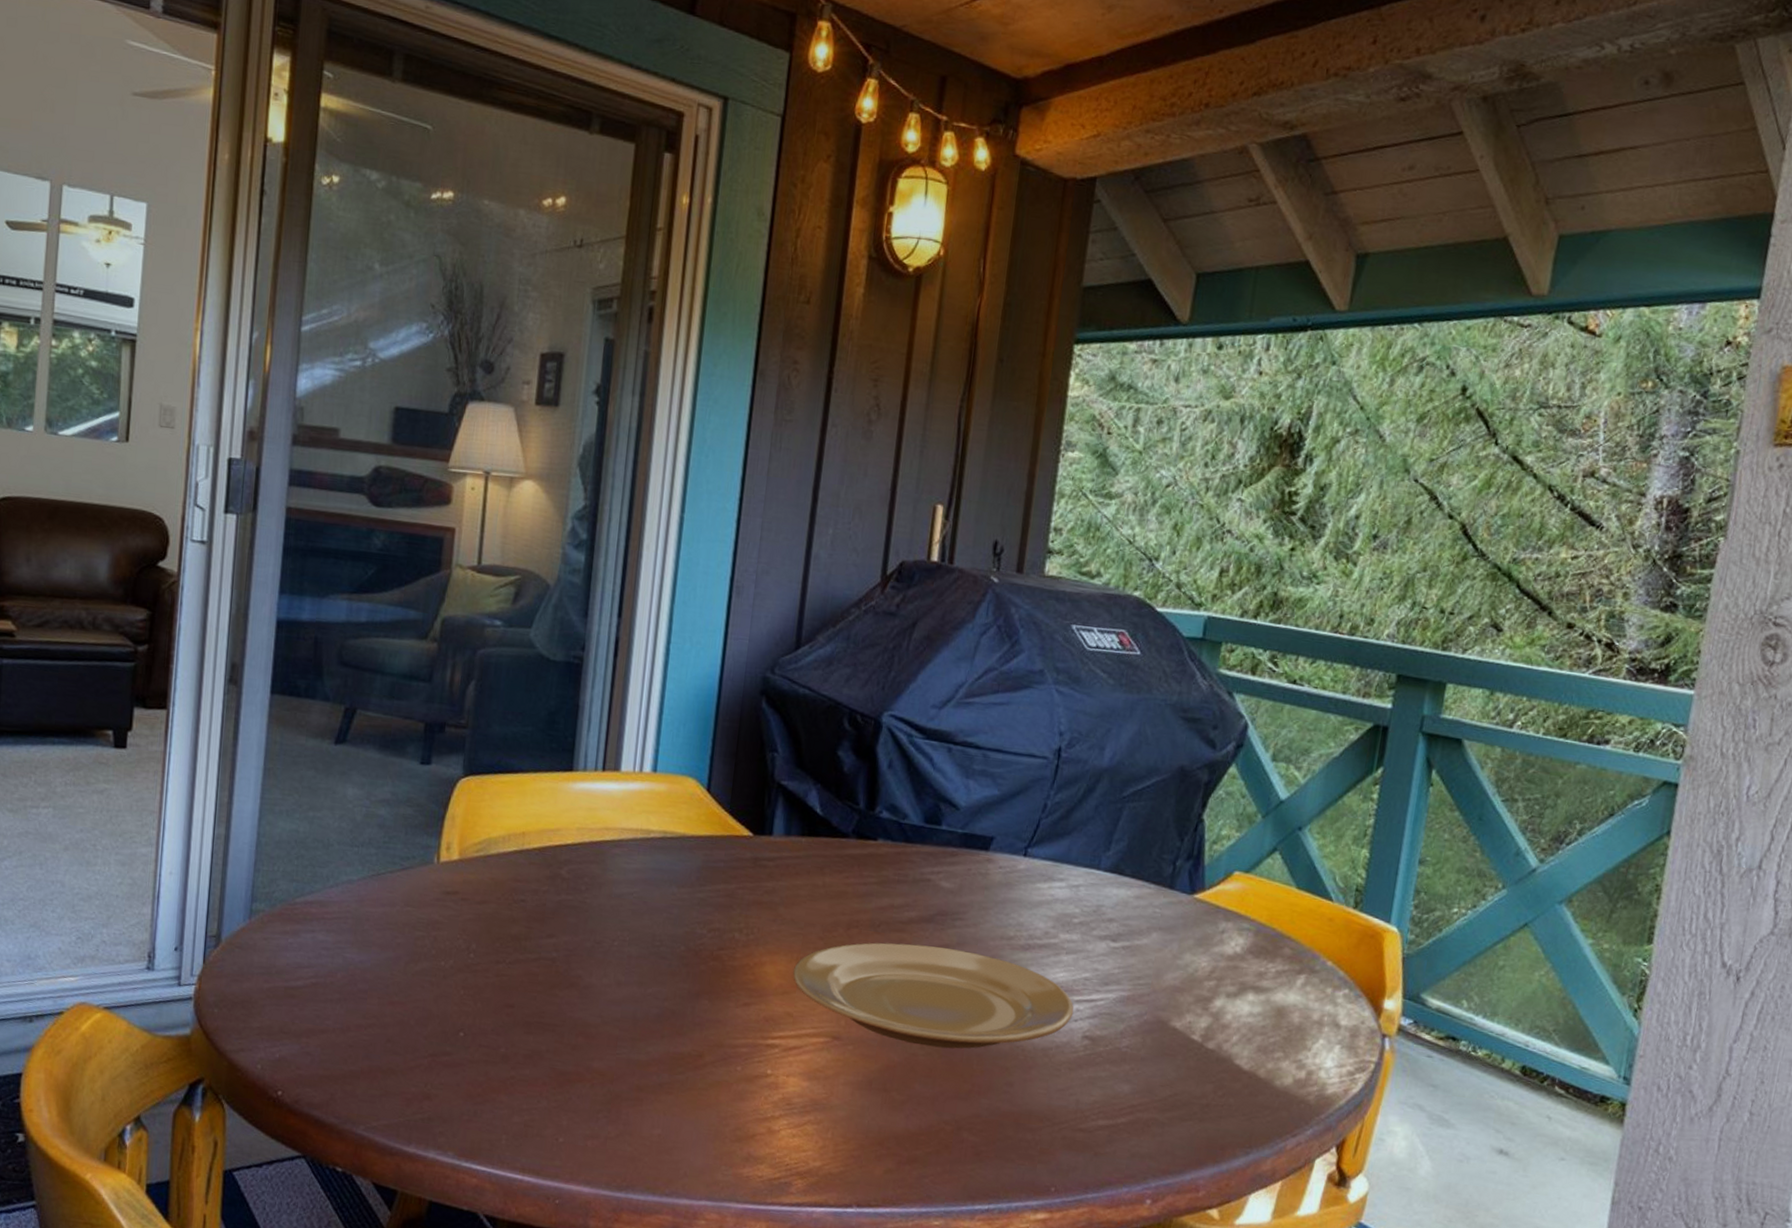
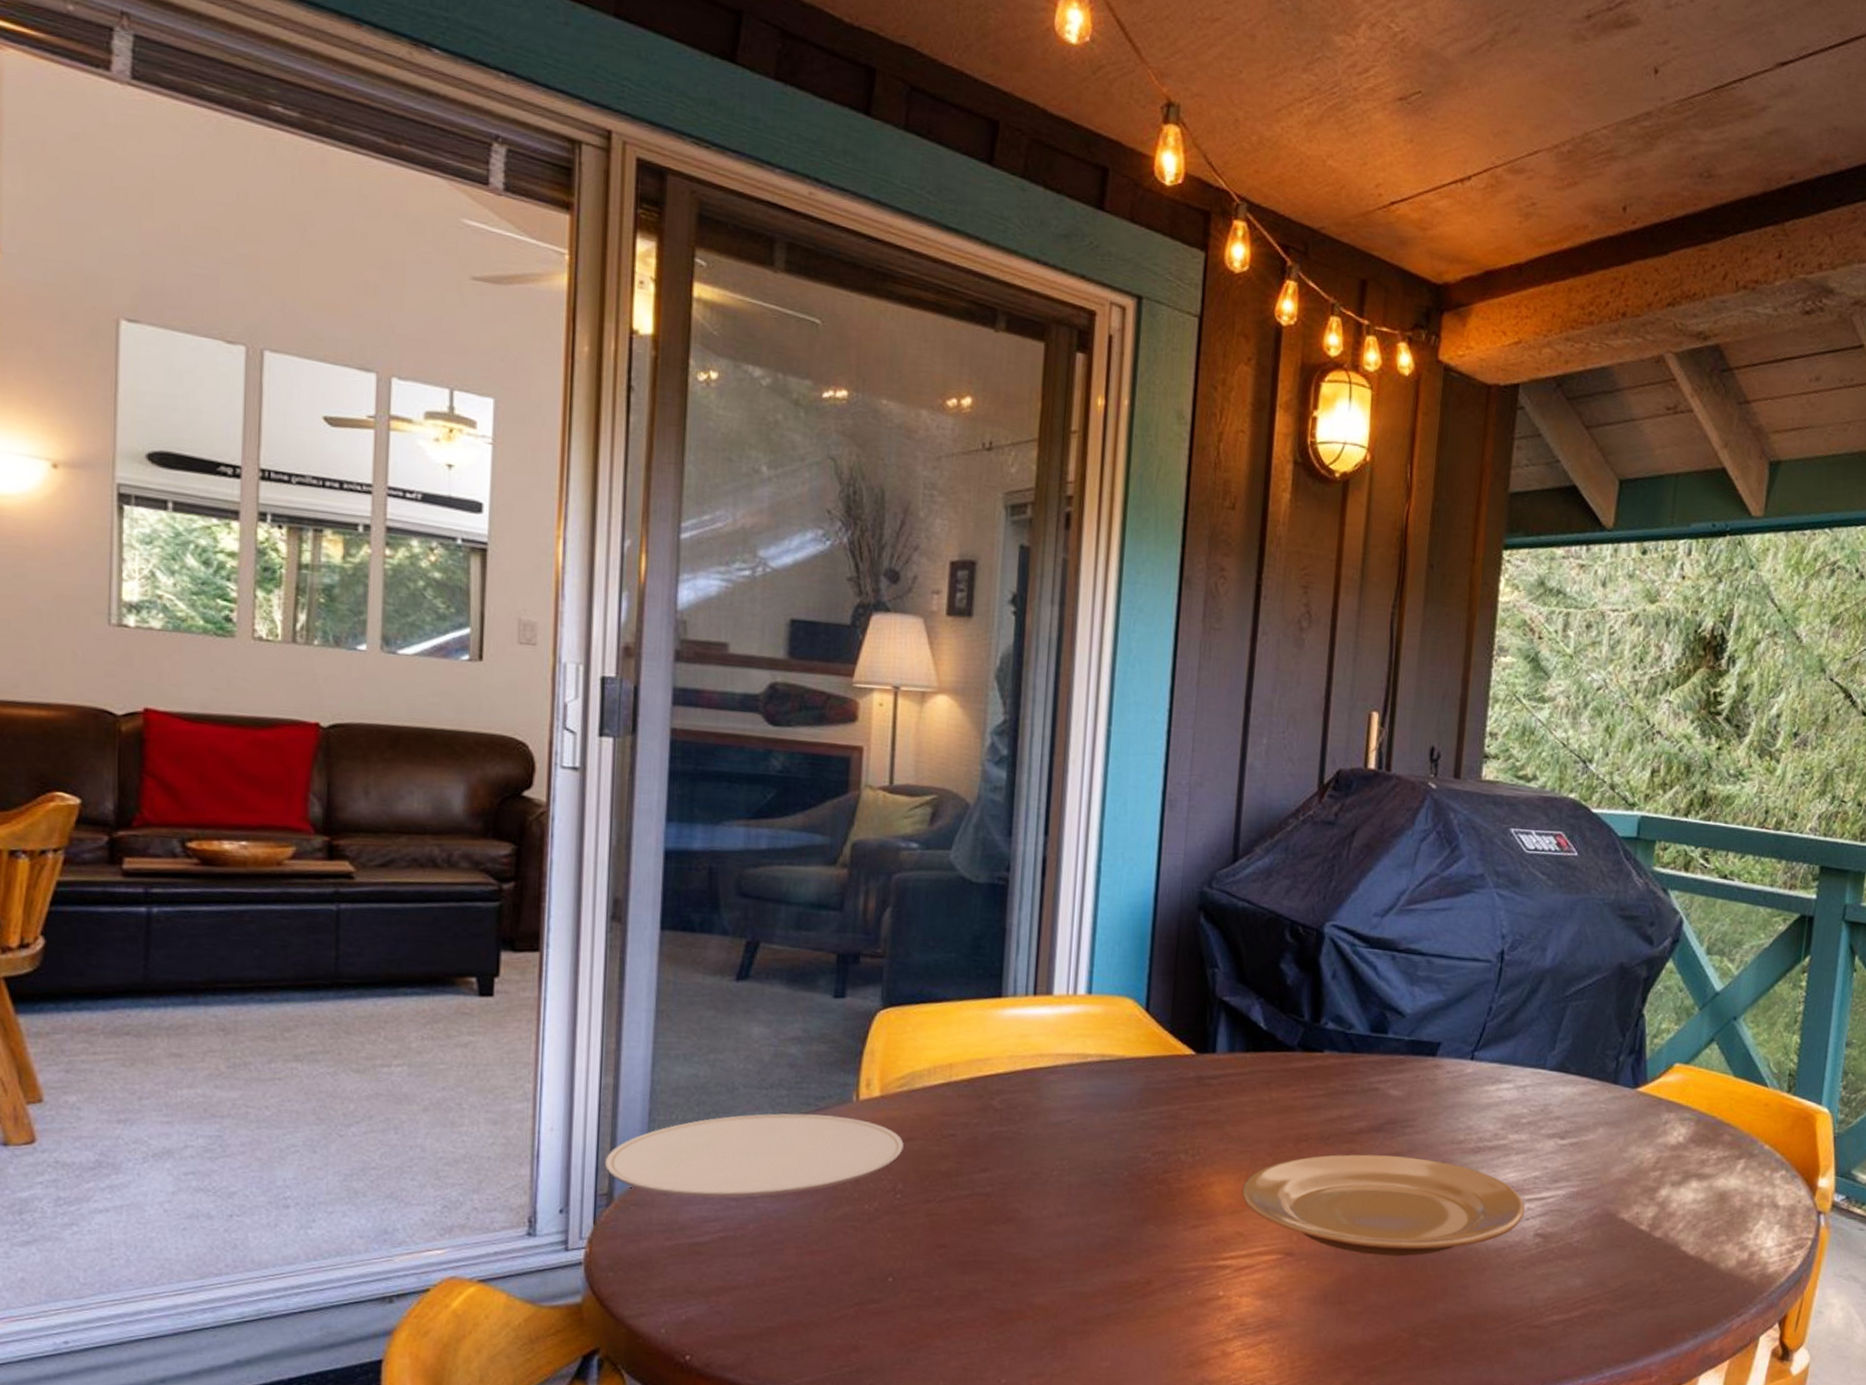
plate: none [214,870,478,948] -> present [604,1113,904,1198]

